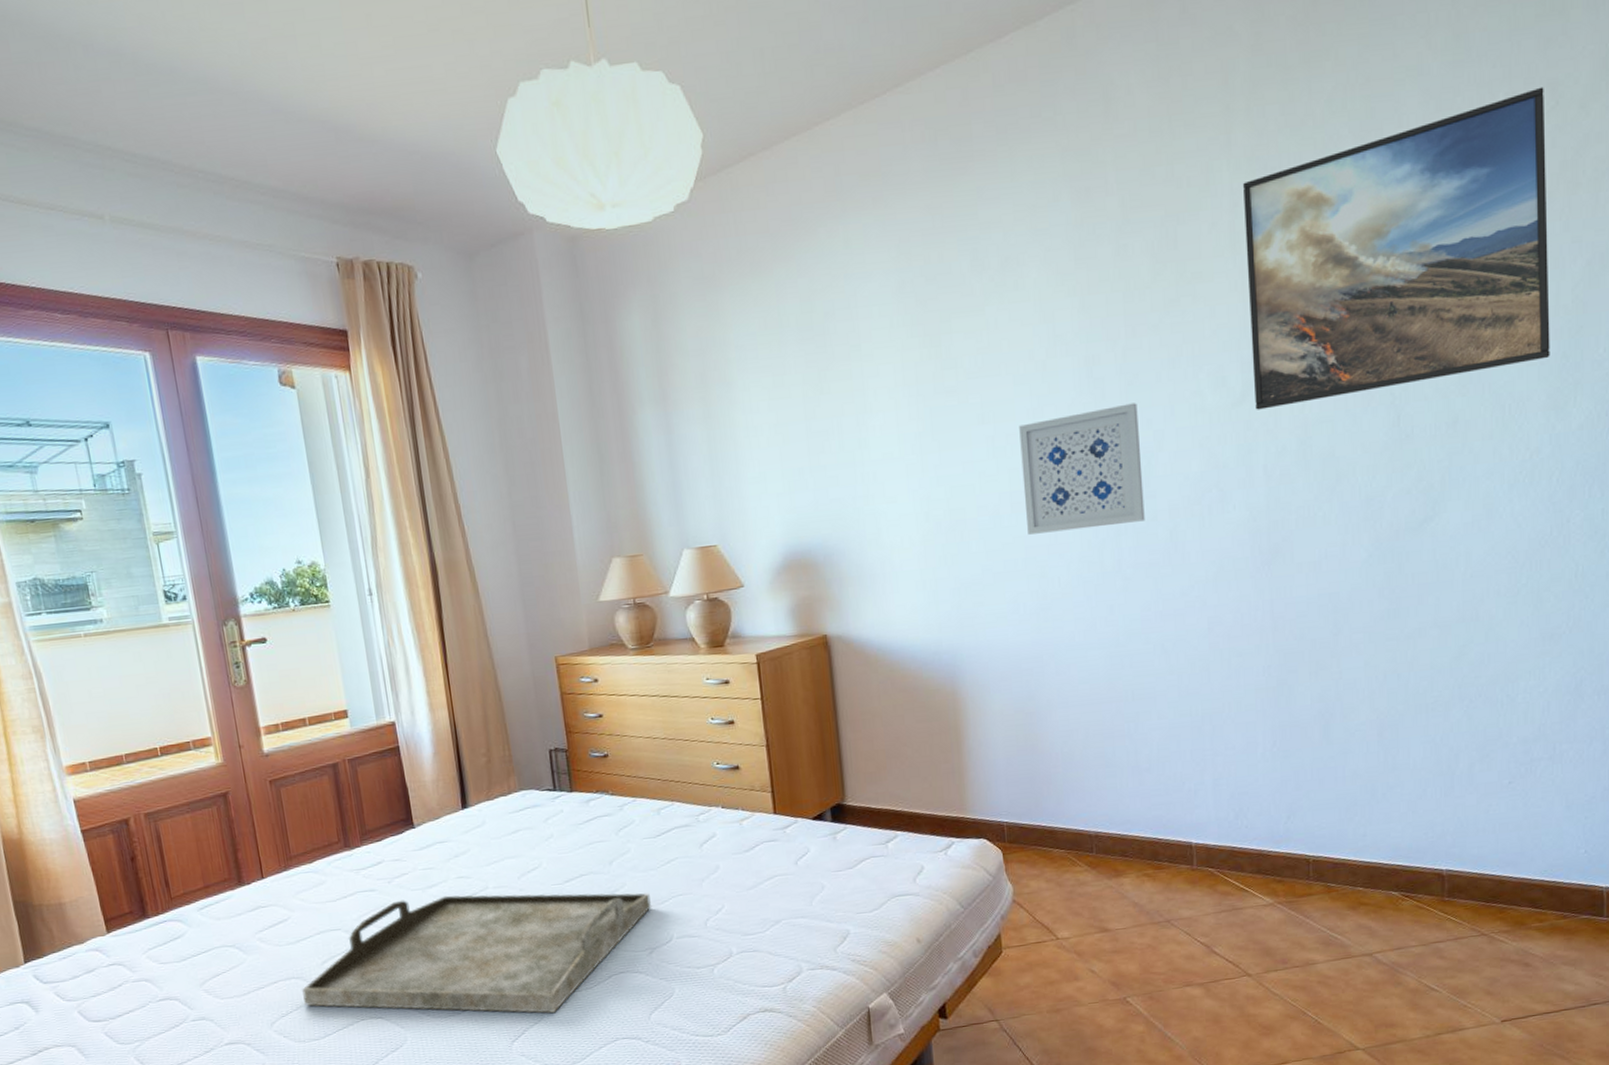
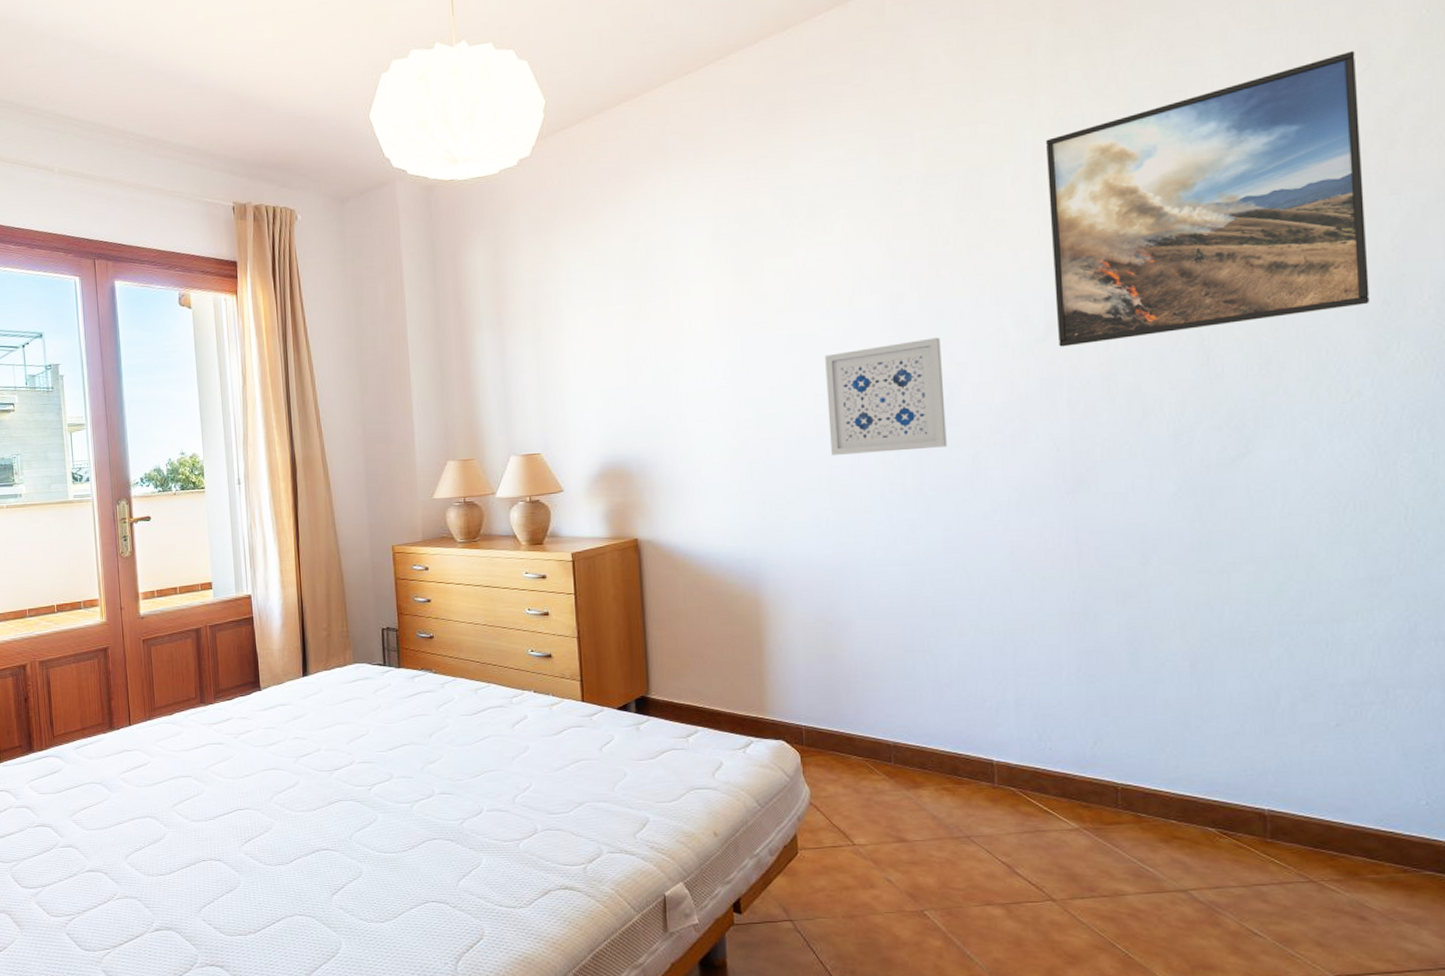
serving tray: present [301,893,651,1013] -> none [154,753,465,870]

